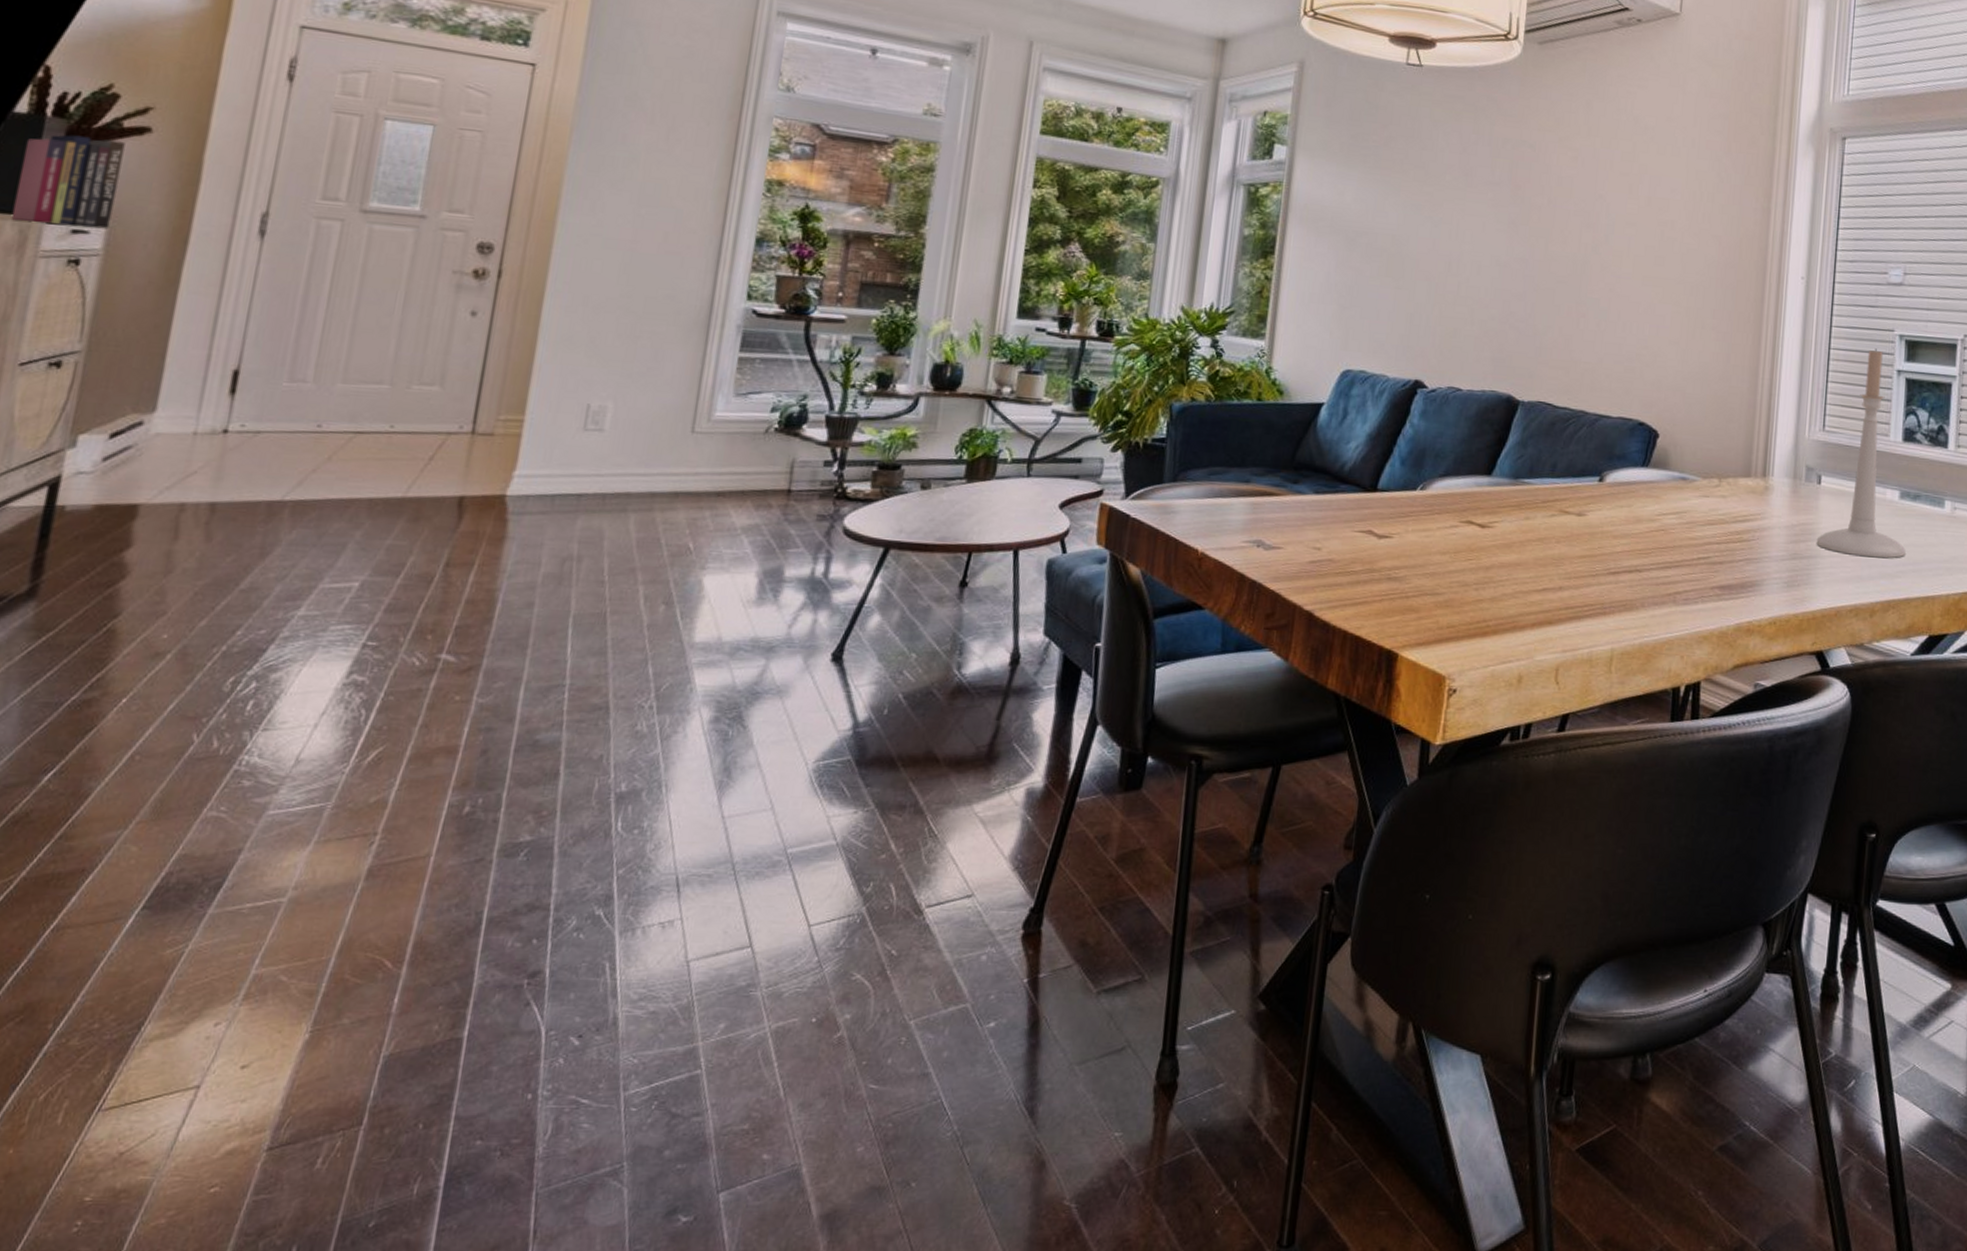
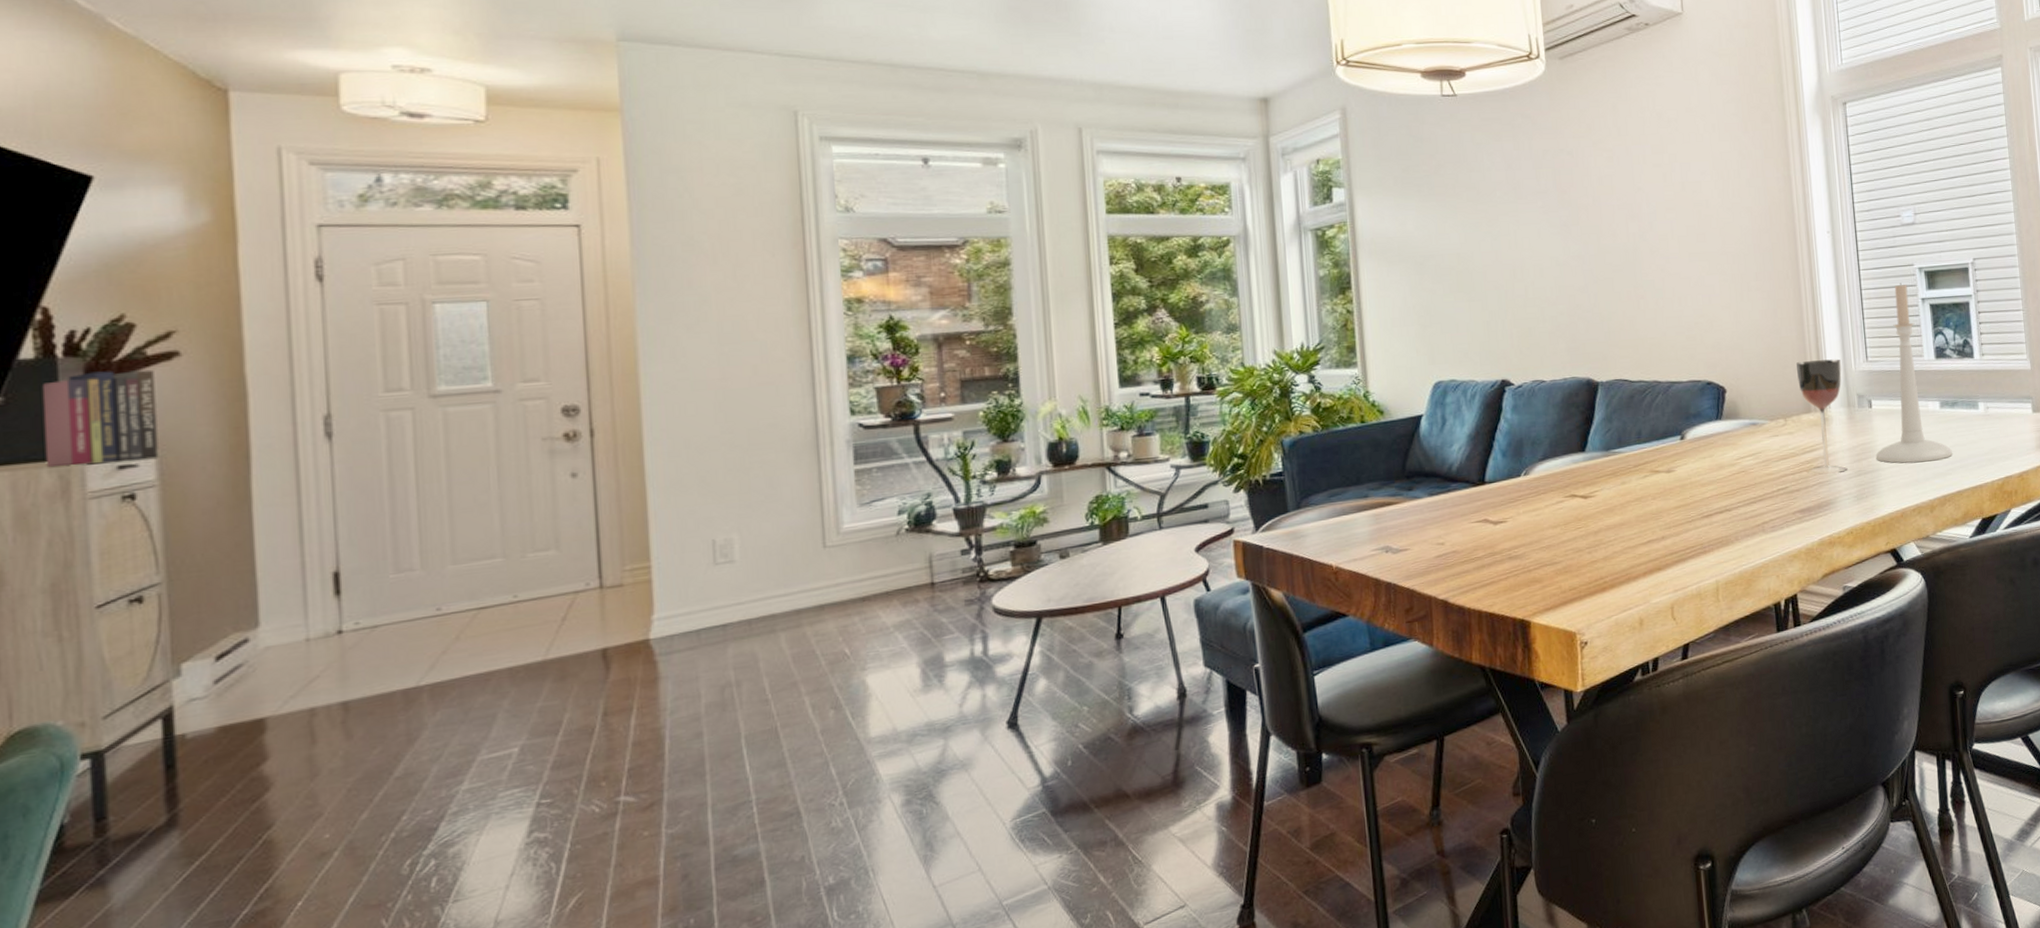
wineglass: none [1733,418,1793,552] -> present [1795,359,1848,475]

